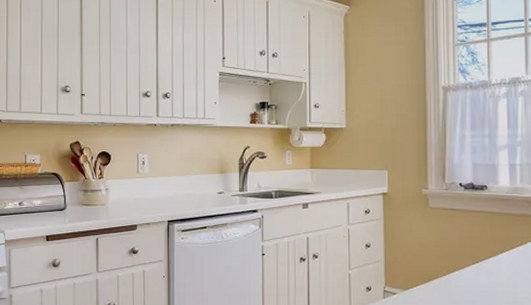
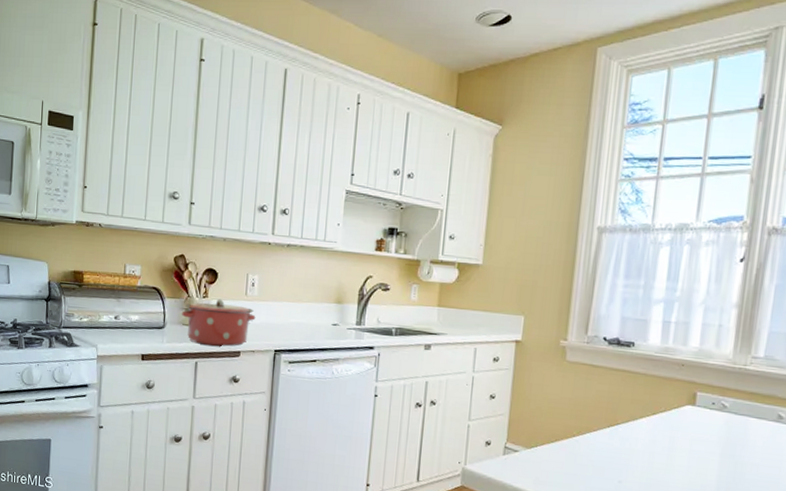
casserole: none [81,178,148,222] -> present [182,299,256,347]

